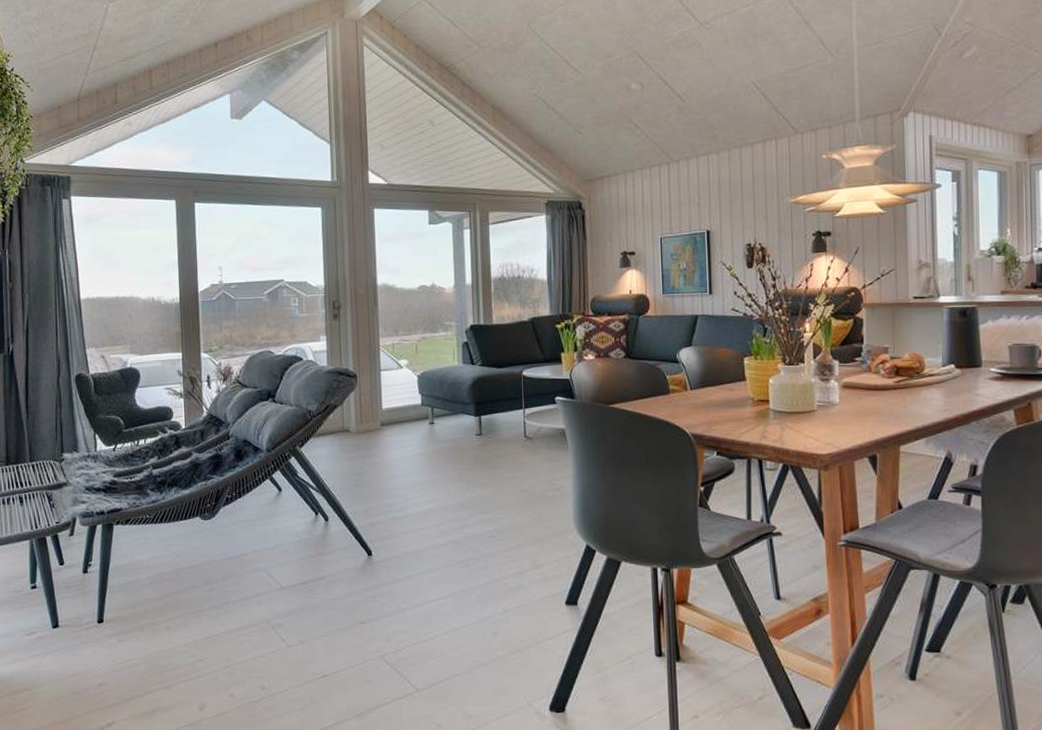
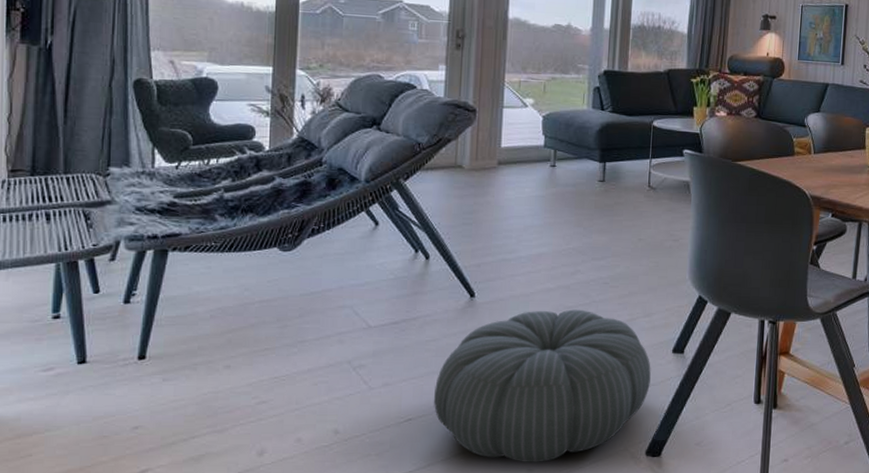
pouf: none [344,564,547,719] -> present [434,309,651,463]

